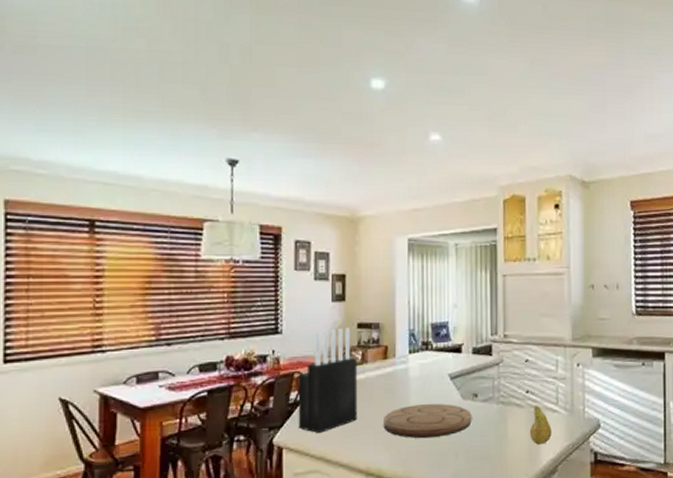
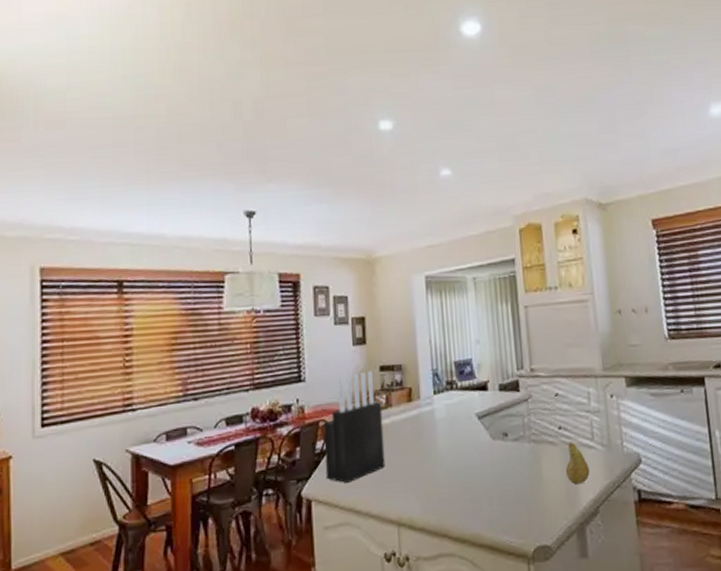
cutting board: present [383,403,472,439] -> none [412,445,504,484]

